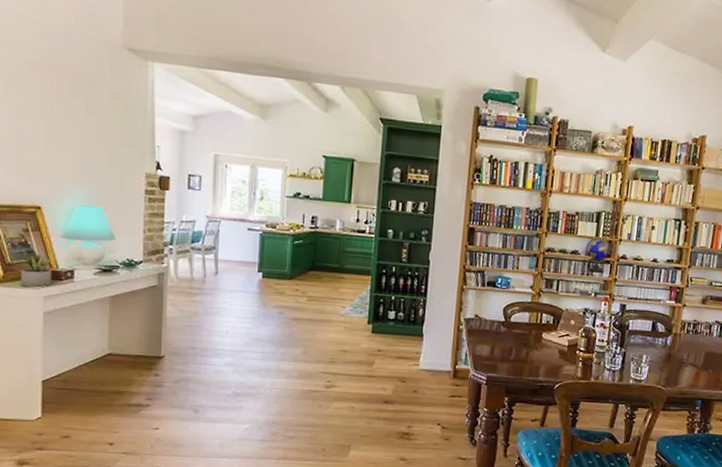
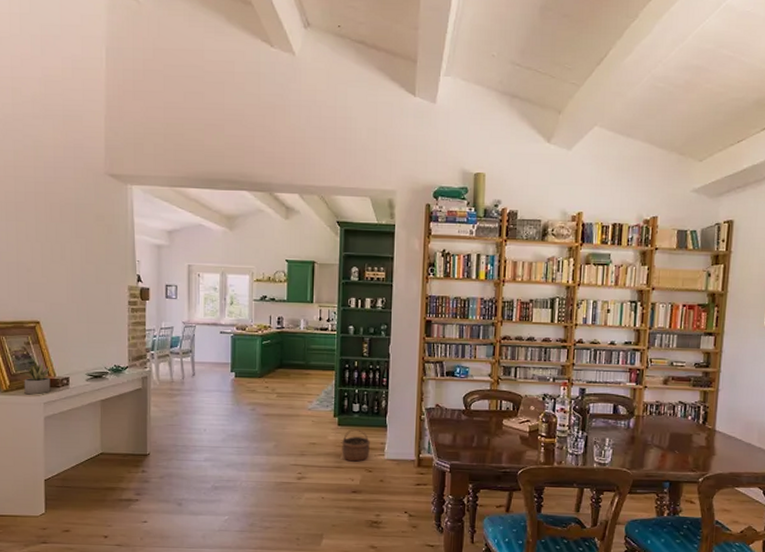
table lamp: present [61,204,116,271] -> none [57,317,104,377]
wicker basket: none [374,336,405,371] -> present [342,428,370,462]
globe: present [584,237,610,273] -> none [540,323,566,358]

